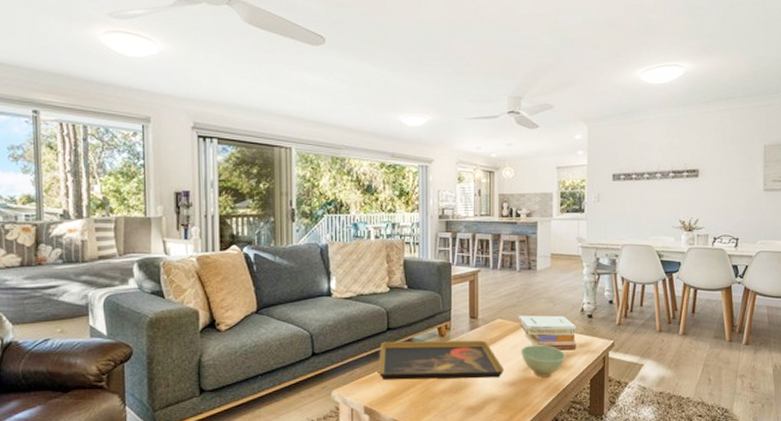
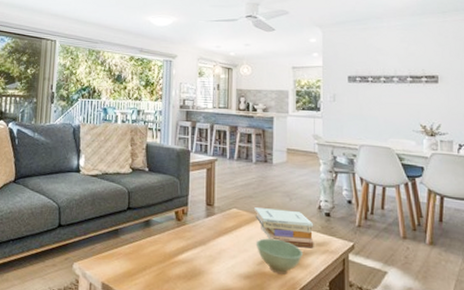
decorative tray: present [378,340,505,380] -> none [117,220,240,269]

